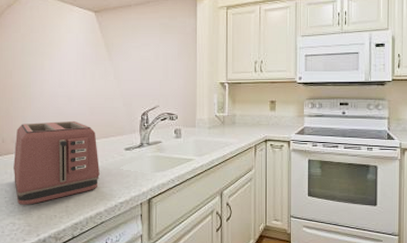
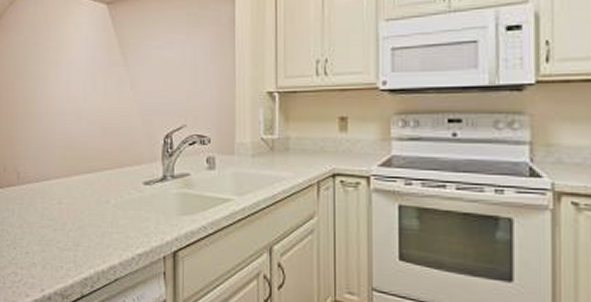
toaster: present [13,120,100,205] -> none [16,144,113,251]

